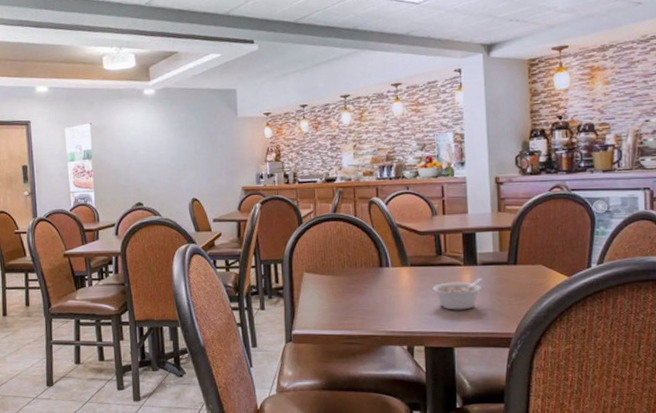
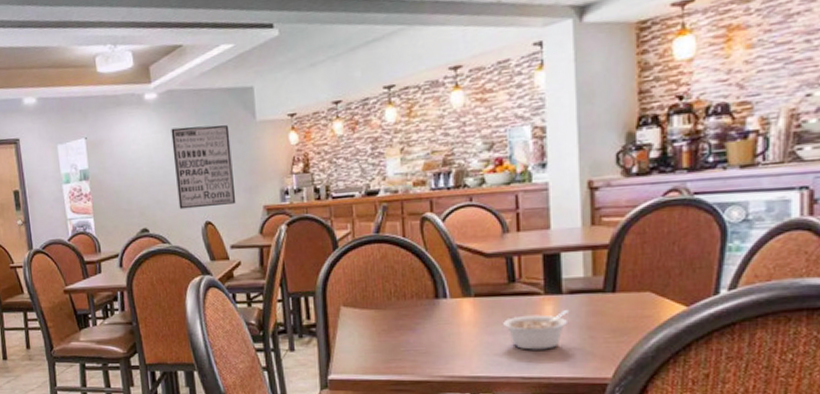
wall art: none [165,118,219,187] -> present [171,125,236,210]

